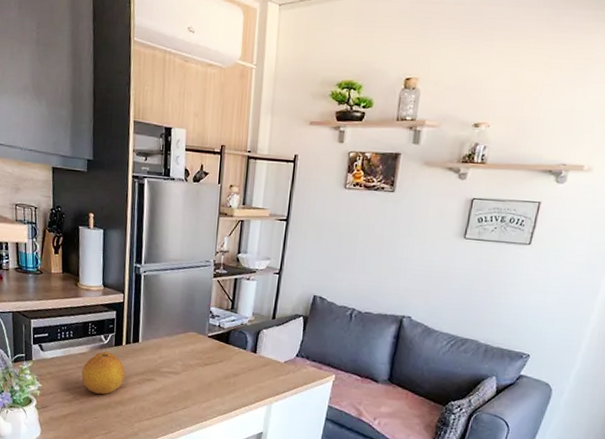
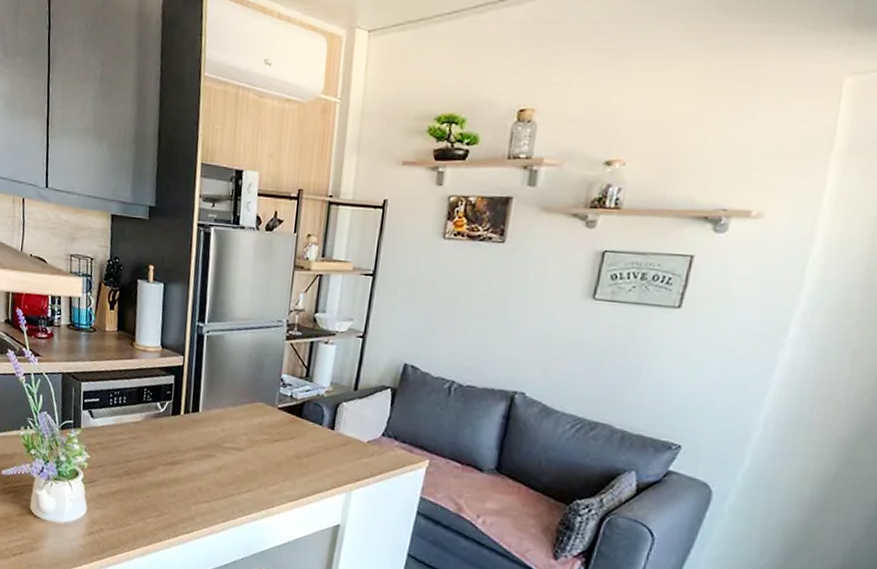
fruit: present [81,351,125,395] -> none [134,421,183,471]

